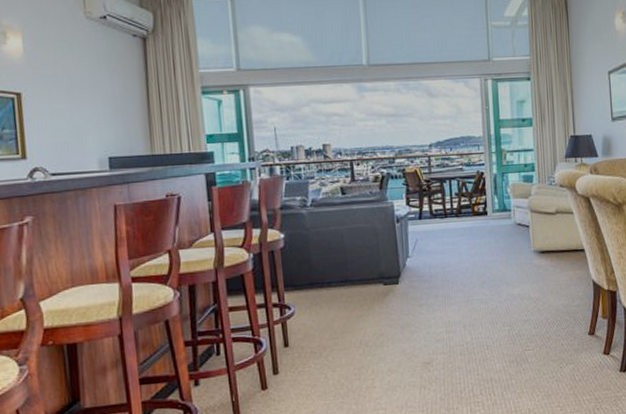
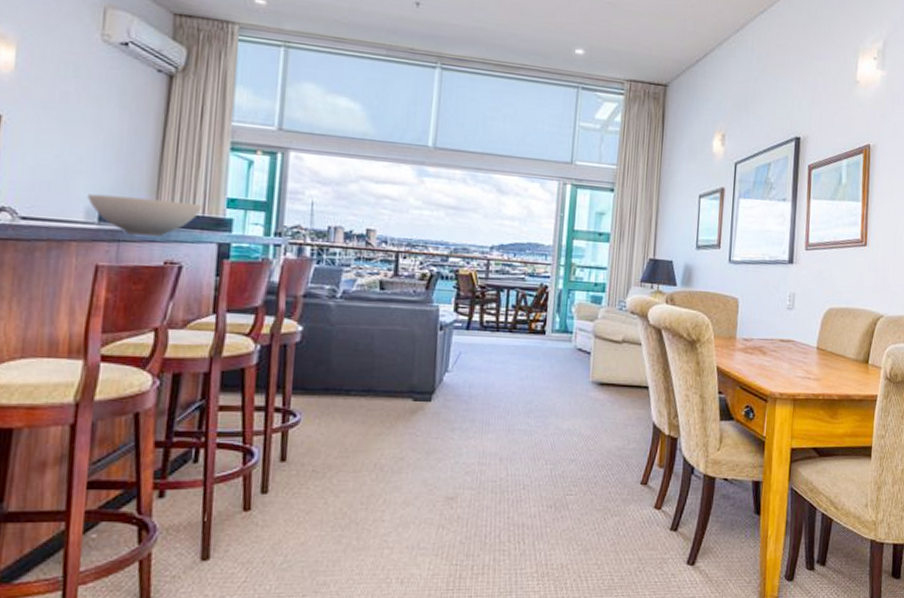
bowl: none [97,143,188,176] -> present [86,194,202,237]

